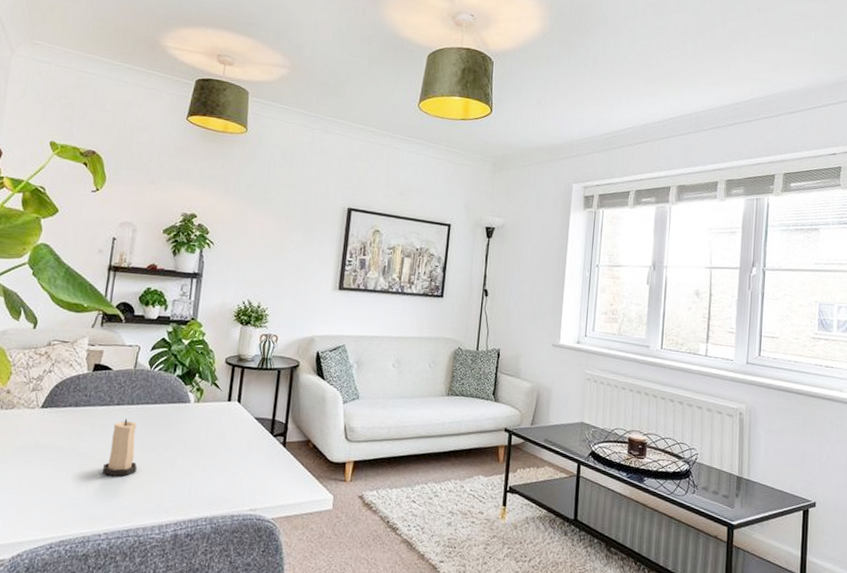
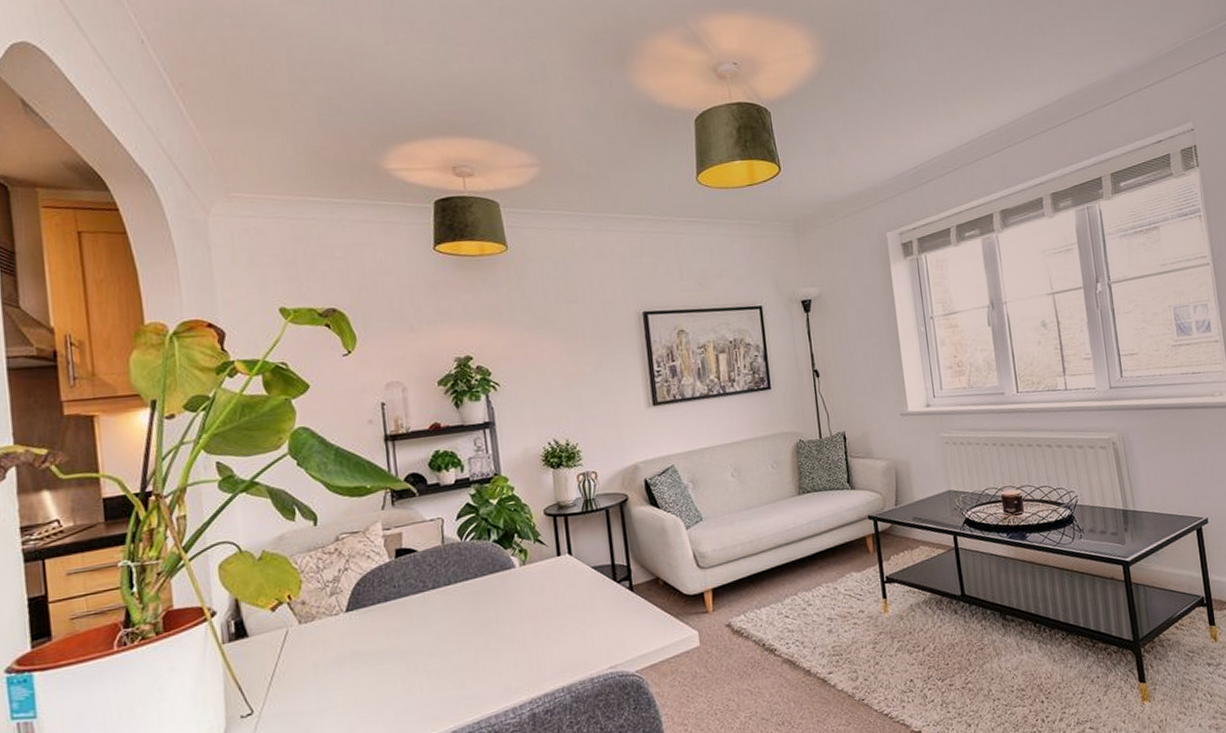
candle: present [103,419,137,476] -> none [433,602,472,669]

